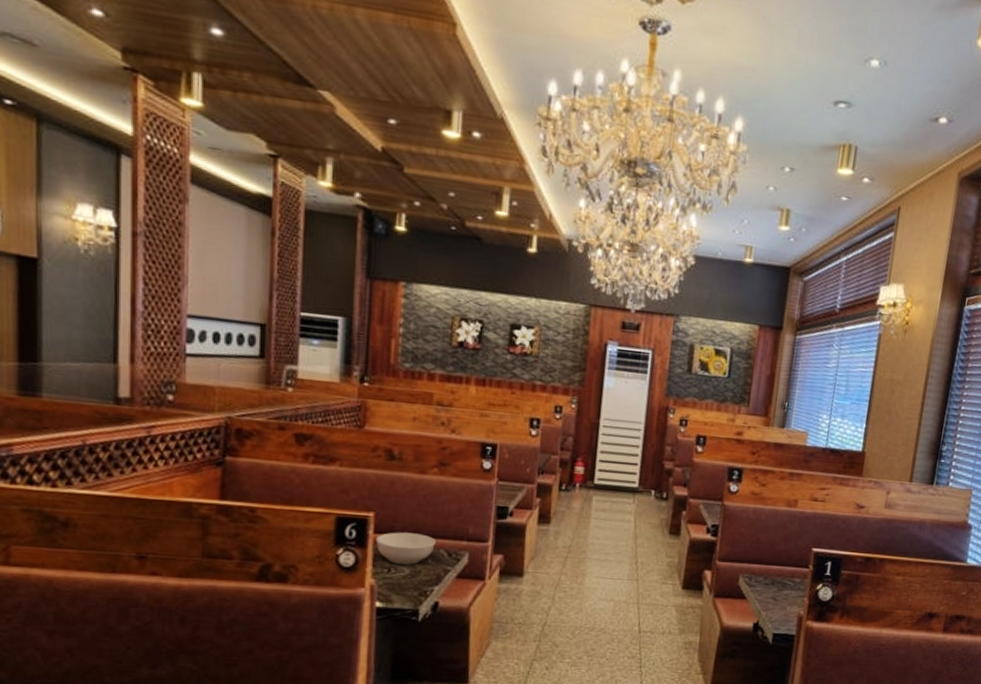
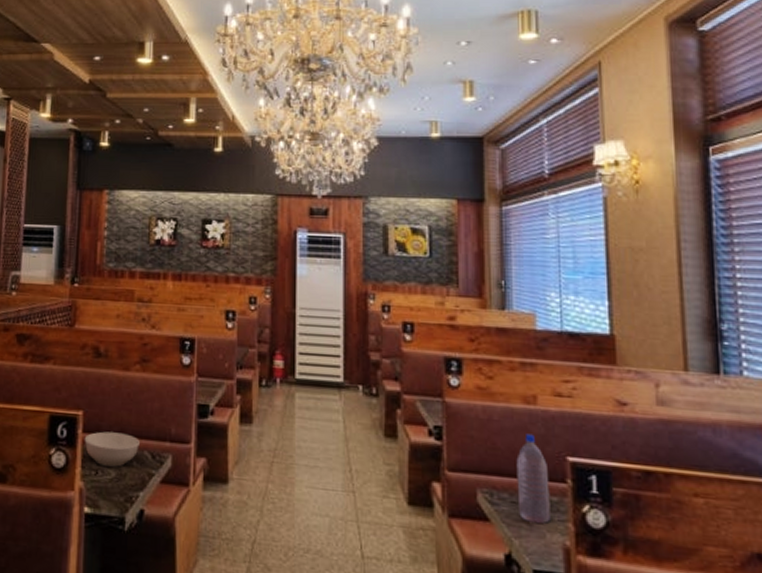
water bottle: none [769,530,797,599] -> present [516,433,550,524]

